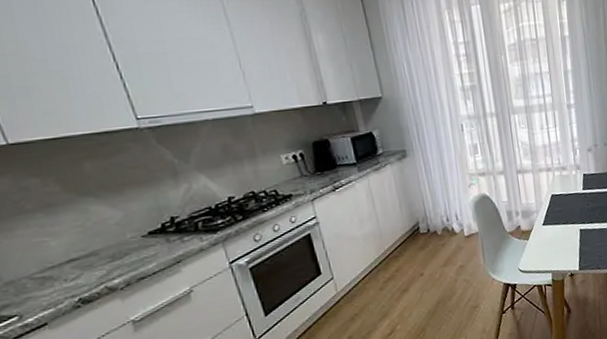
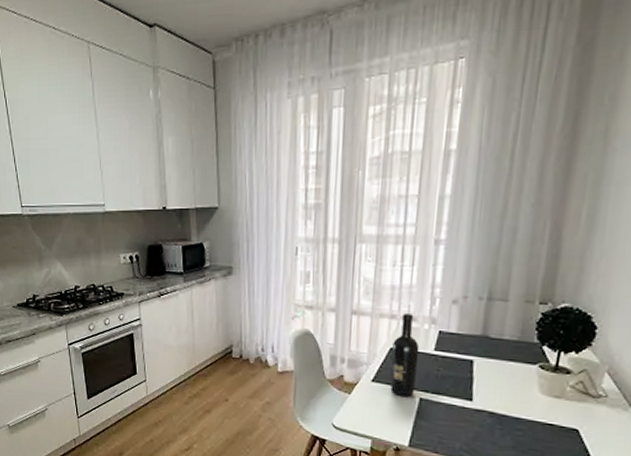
wine bottle: none [552,165,575,232] -> present [390,314,420,397]

